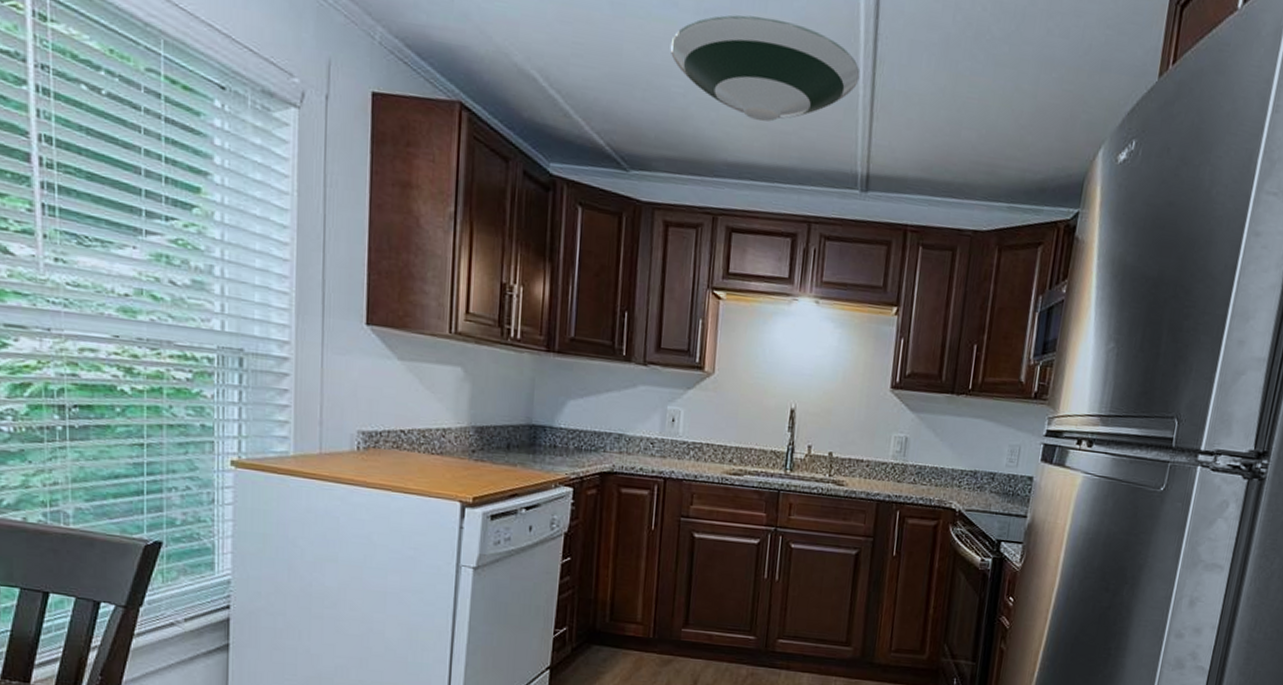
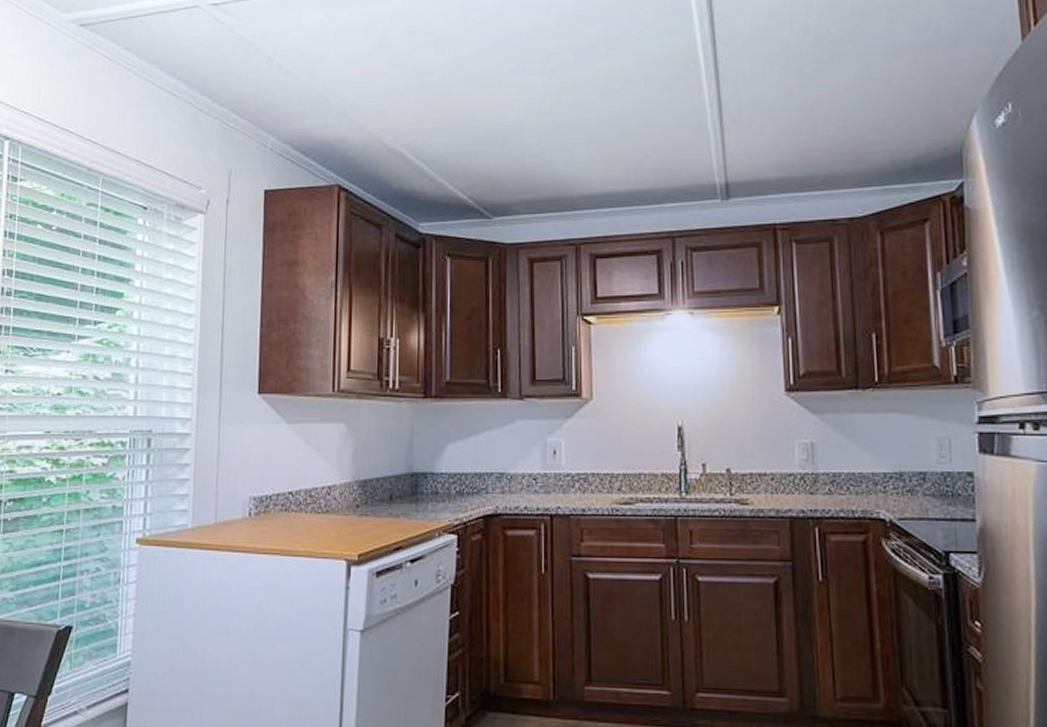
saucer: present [670,15,860,122] -> none [521,63,705,154]

